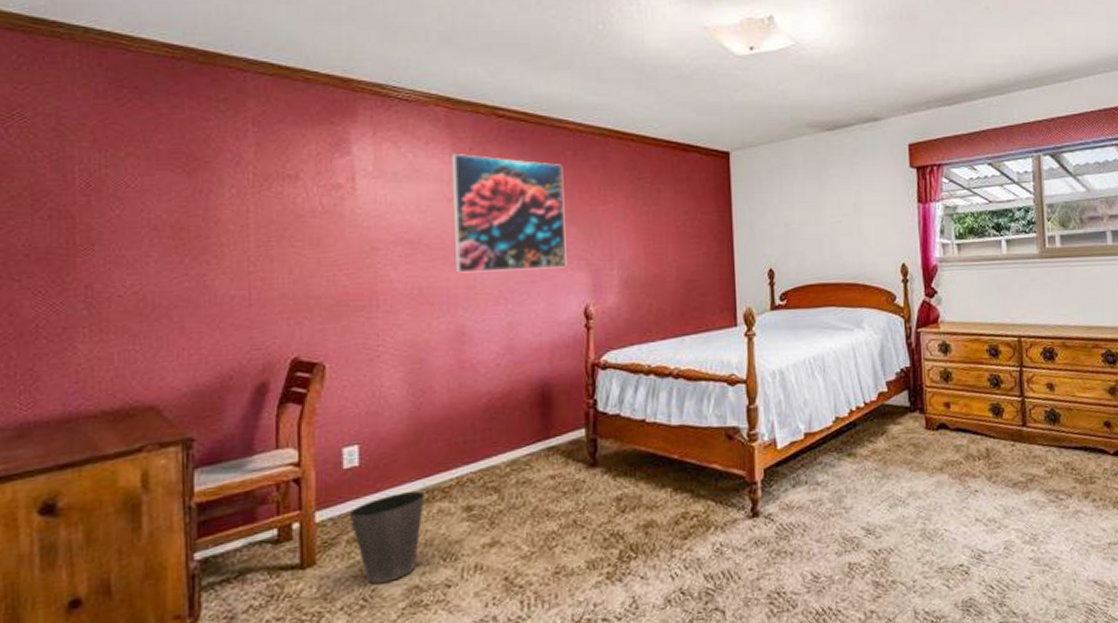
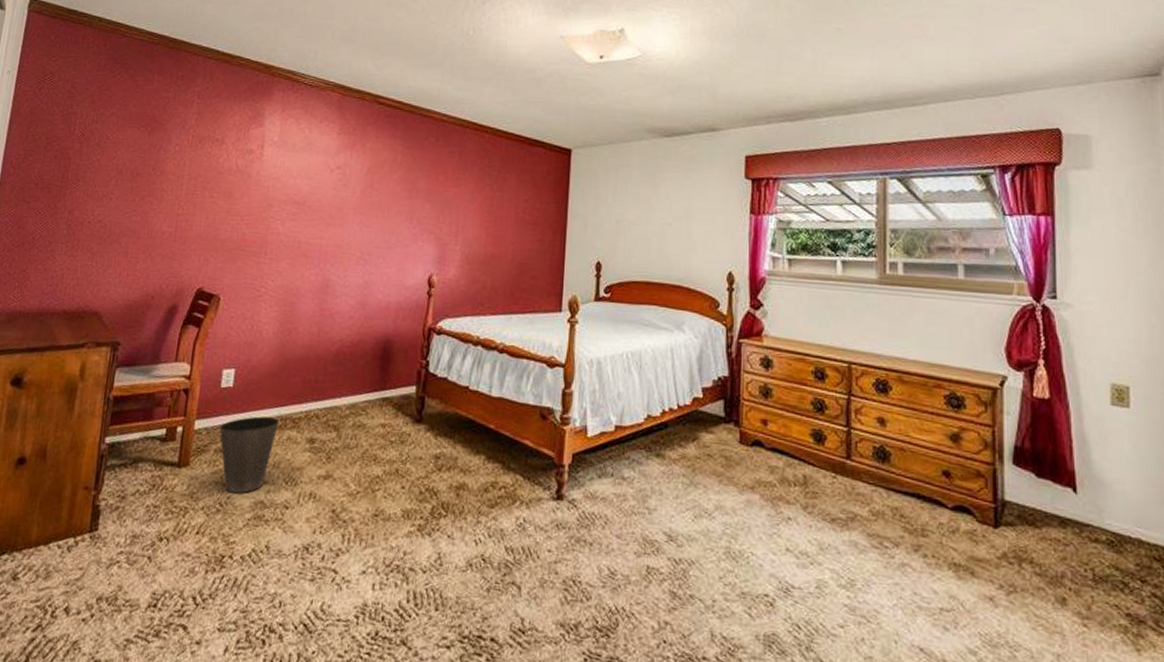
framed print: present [451,154,567,273] -> none [329,132,426,239]

